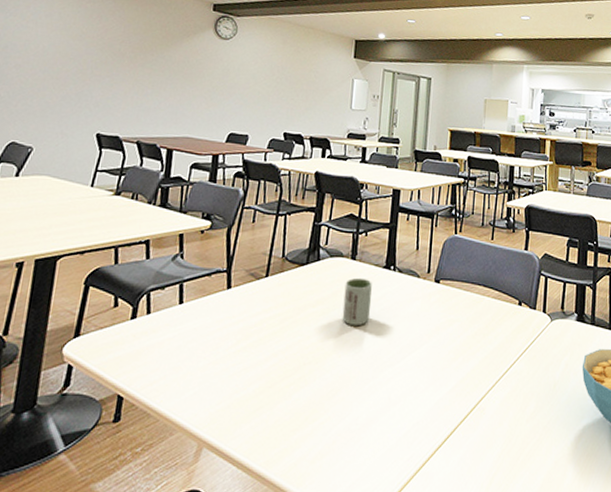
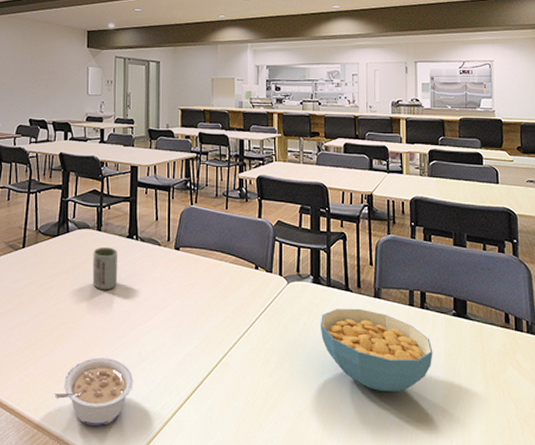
legume: none [289,401,381,482] -> present [54,357,134,427]

